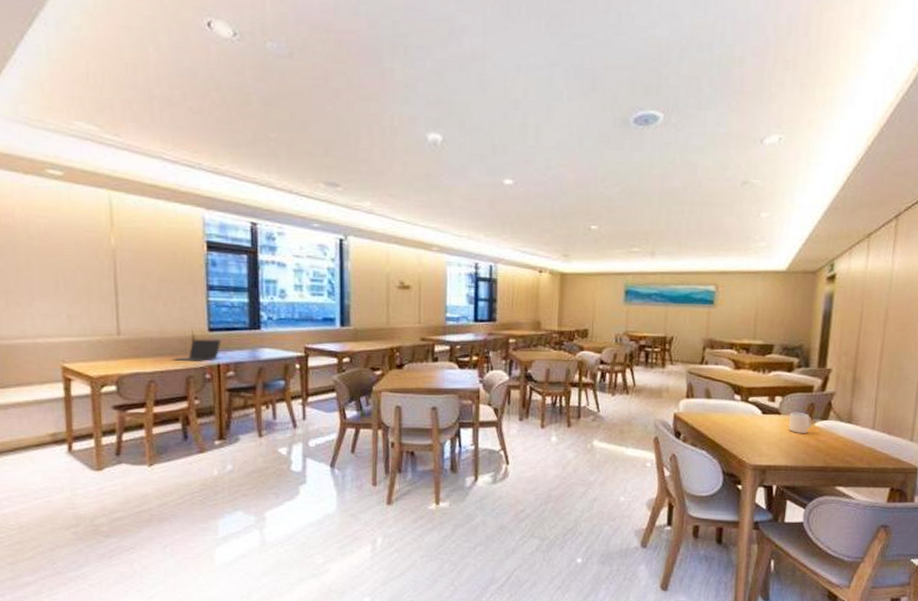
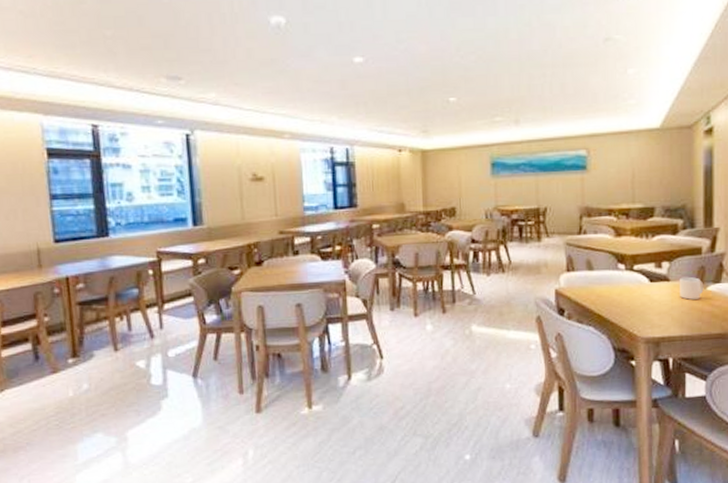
laptop: present [172,339,222,361] -> none [18,250,69,277]

